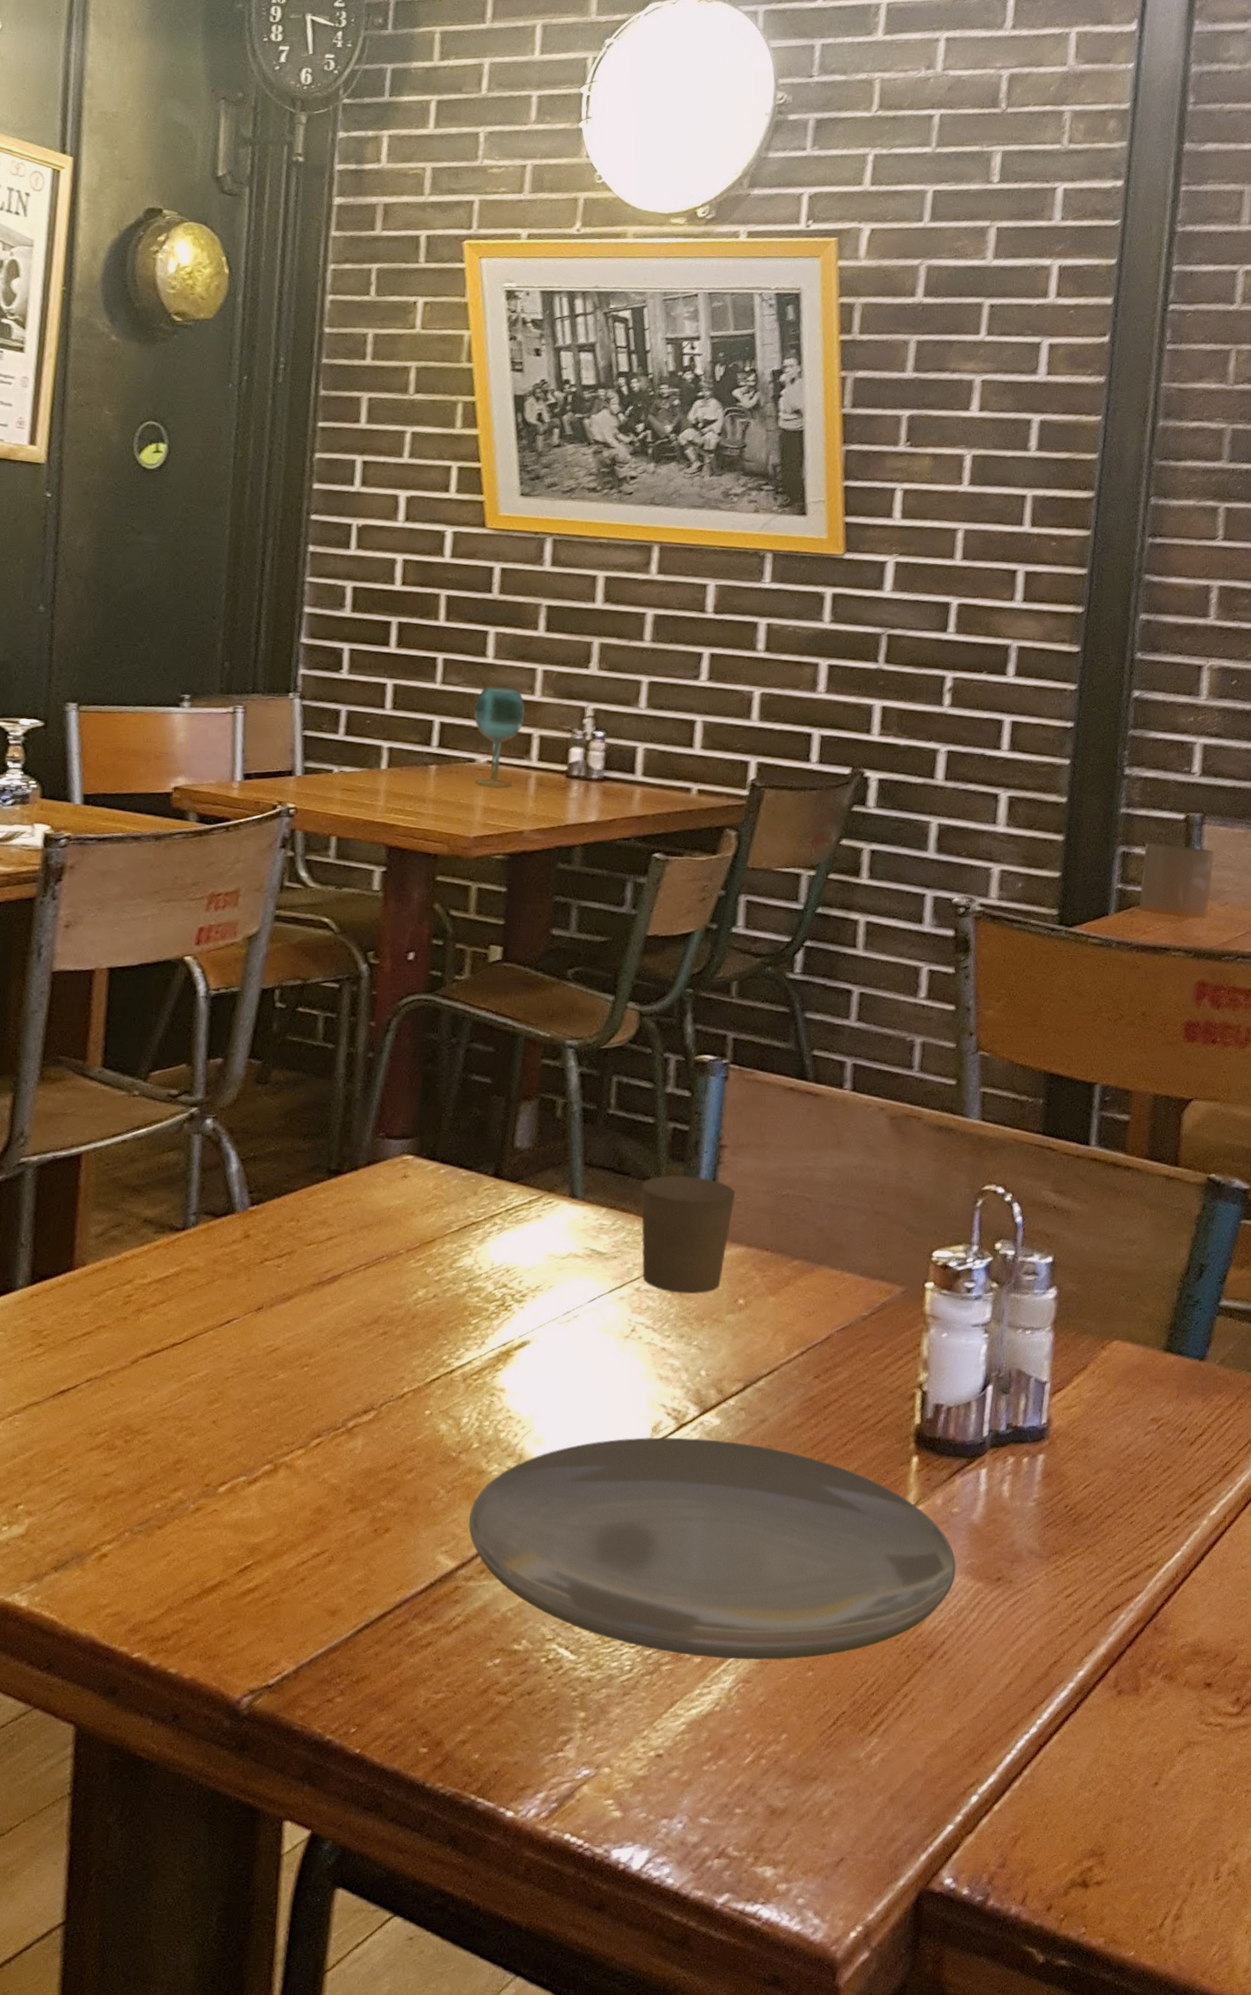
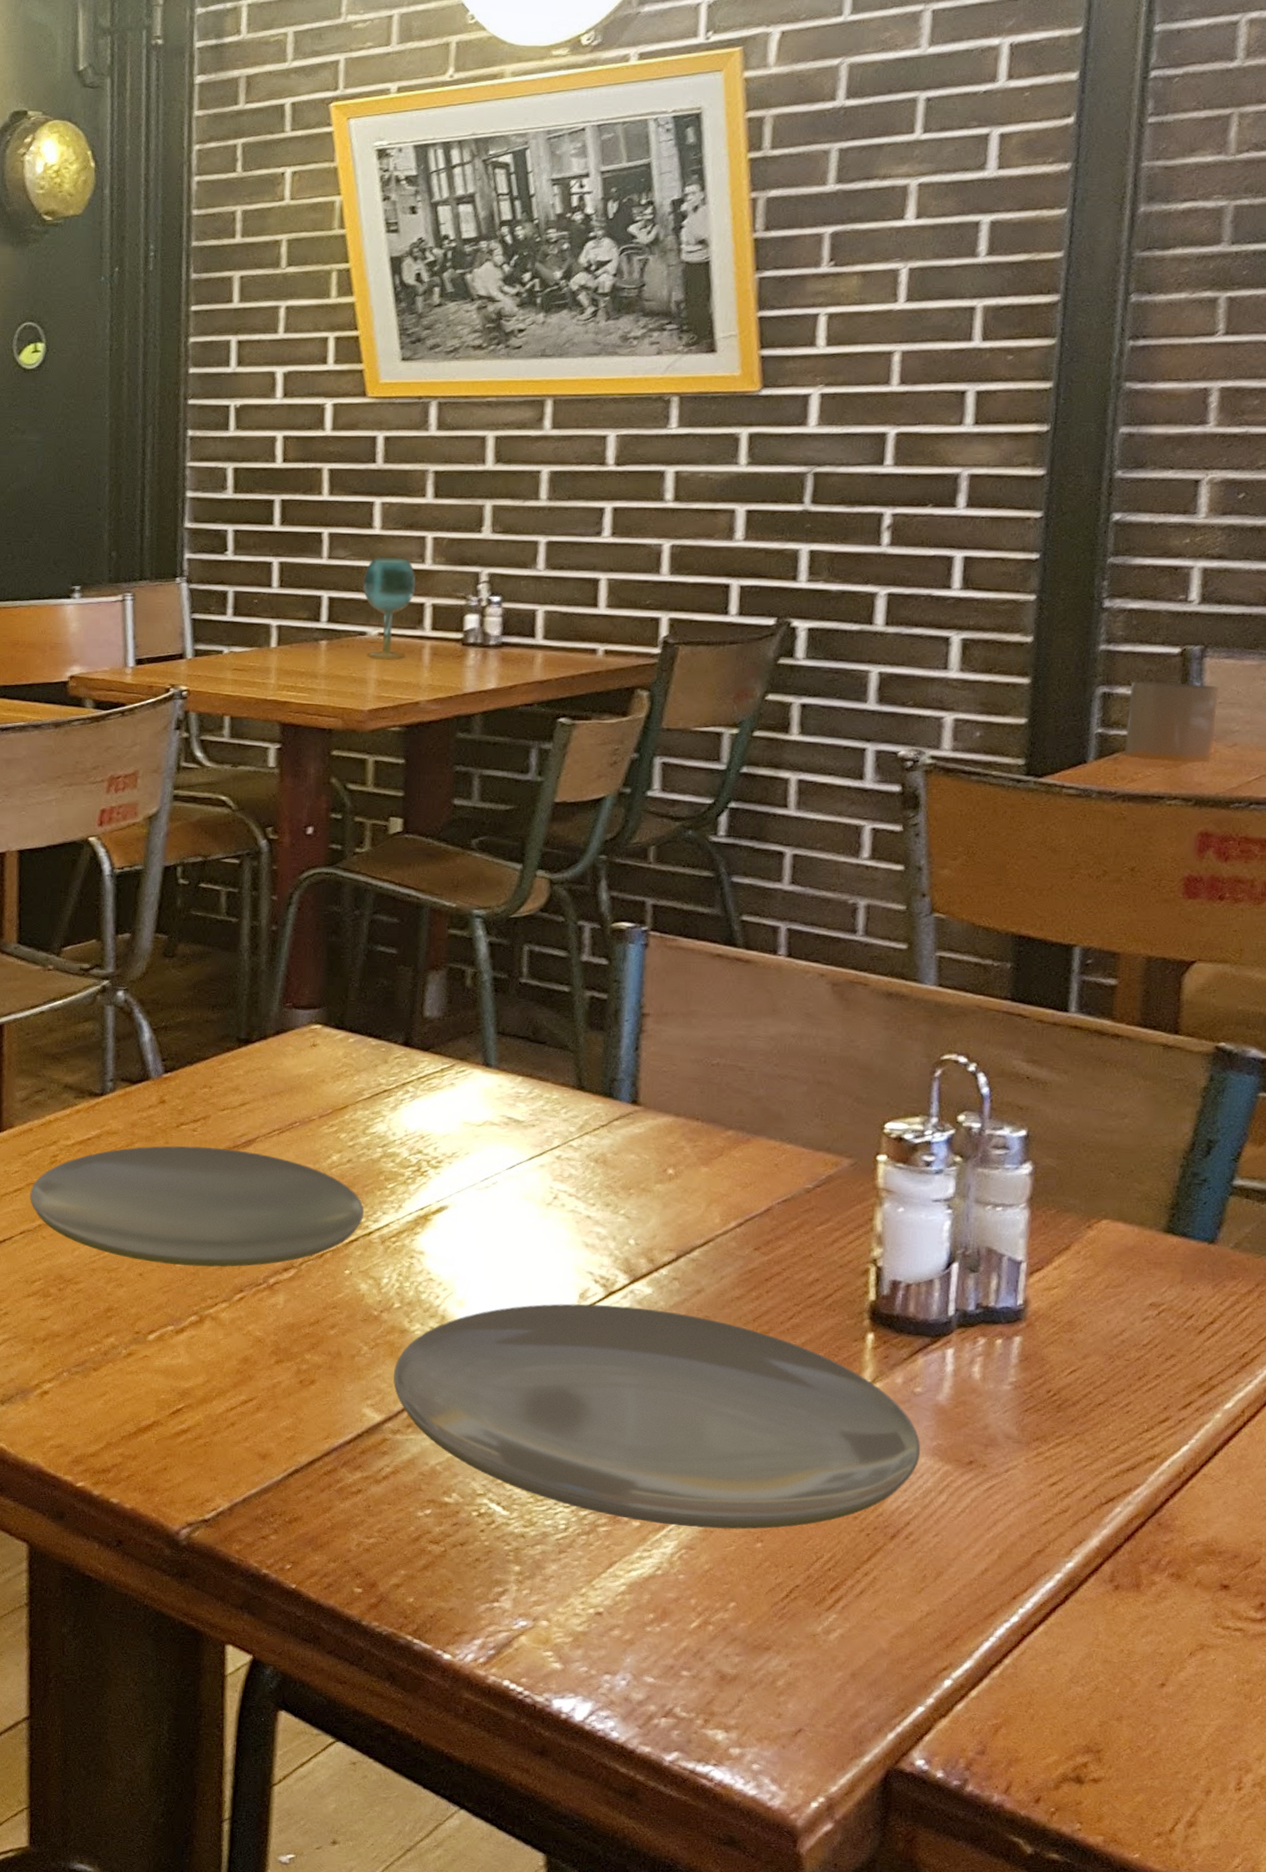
plate: none [99,1283,447,1412] -> present [30,1145,364,1267]
candle: present [641,1175,736,1295] -> none [558,1044,661,1164]

